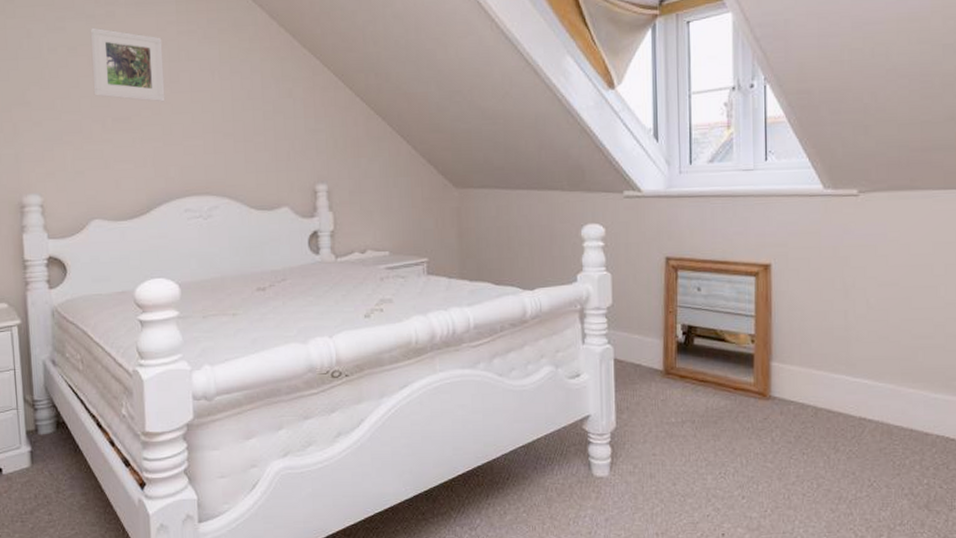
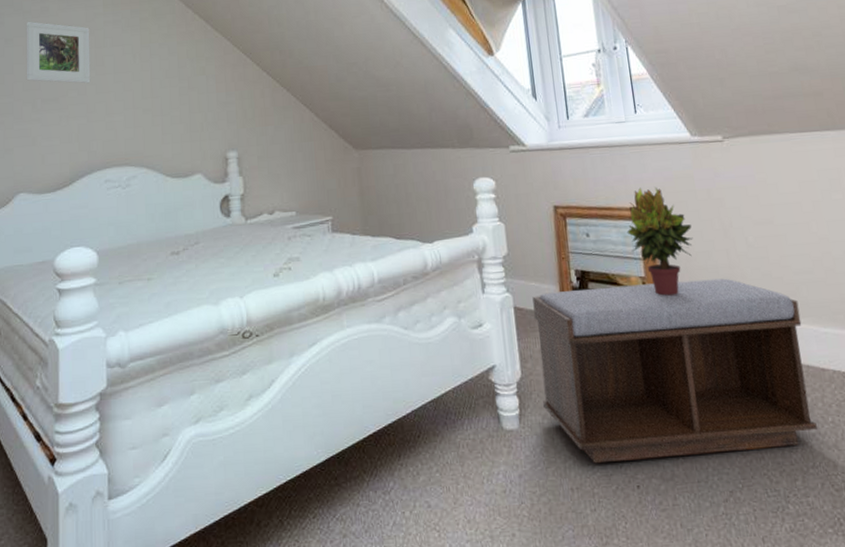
bench: none [634,339,912,512] -> present [532,278,817,464]
potted plant: none [741,241,811,355] -> present [627,186,693,296]

